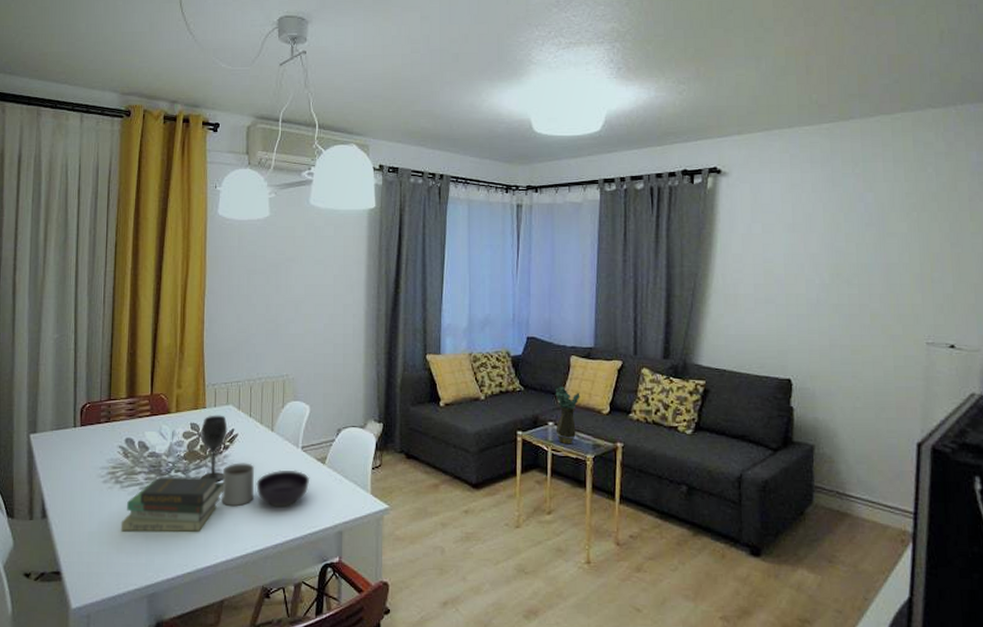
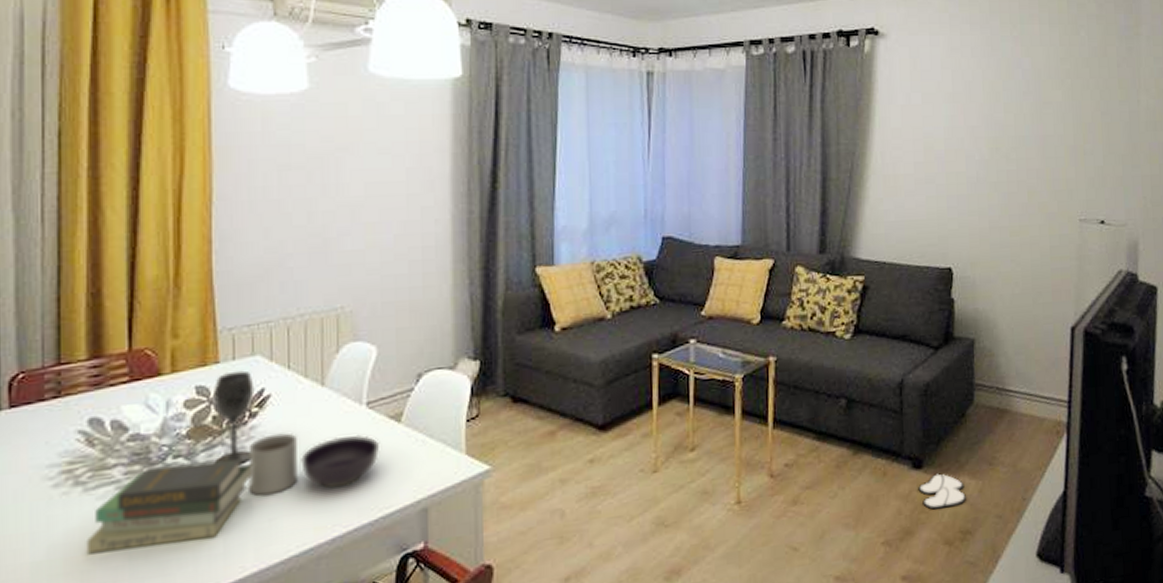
vase: present [555,383,580,445] -> none [696,291,727,365]
slippers: none [756,563,805,596] -> present [918,473,966,510]

